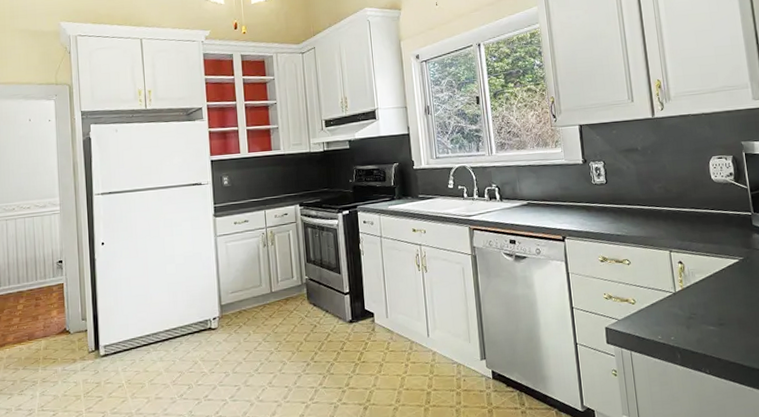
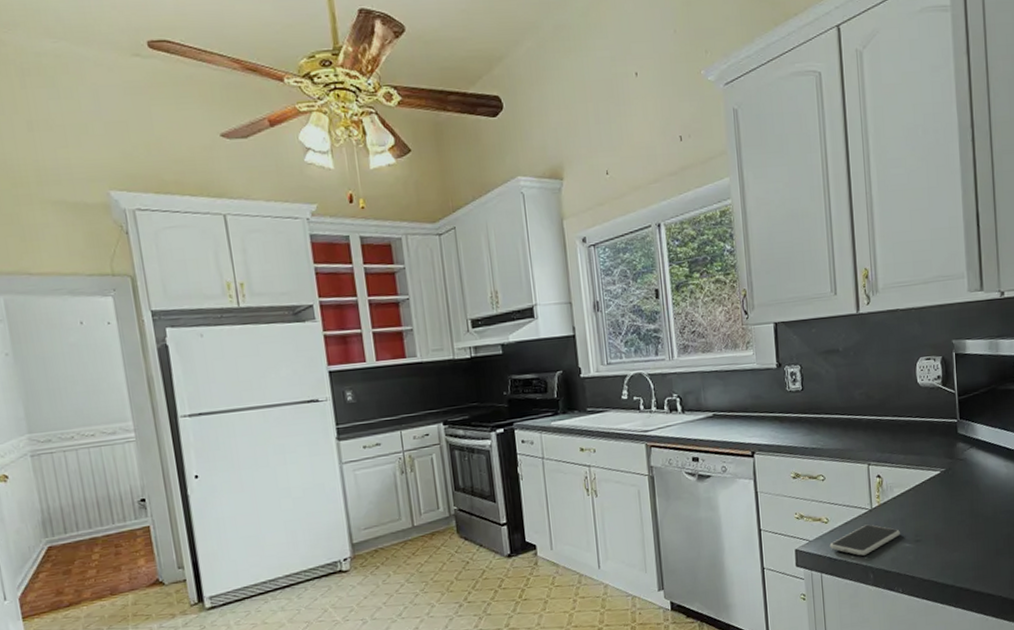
smartphone: none [637,306,704,336] -> present [829,524,900,556]

